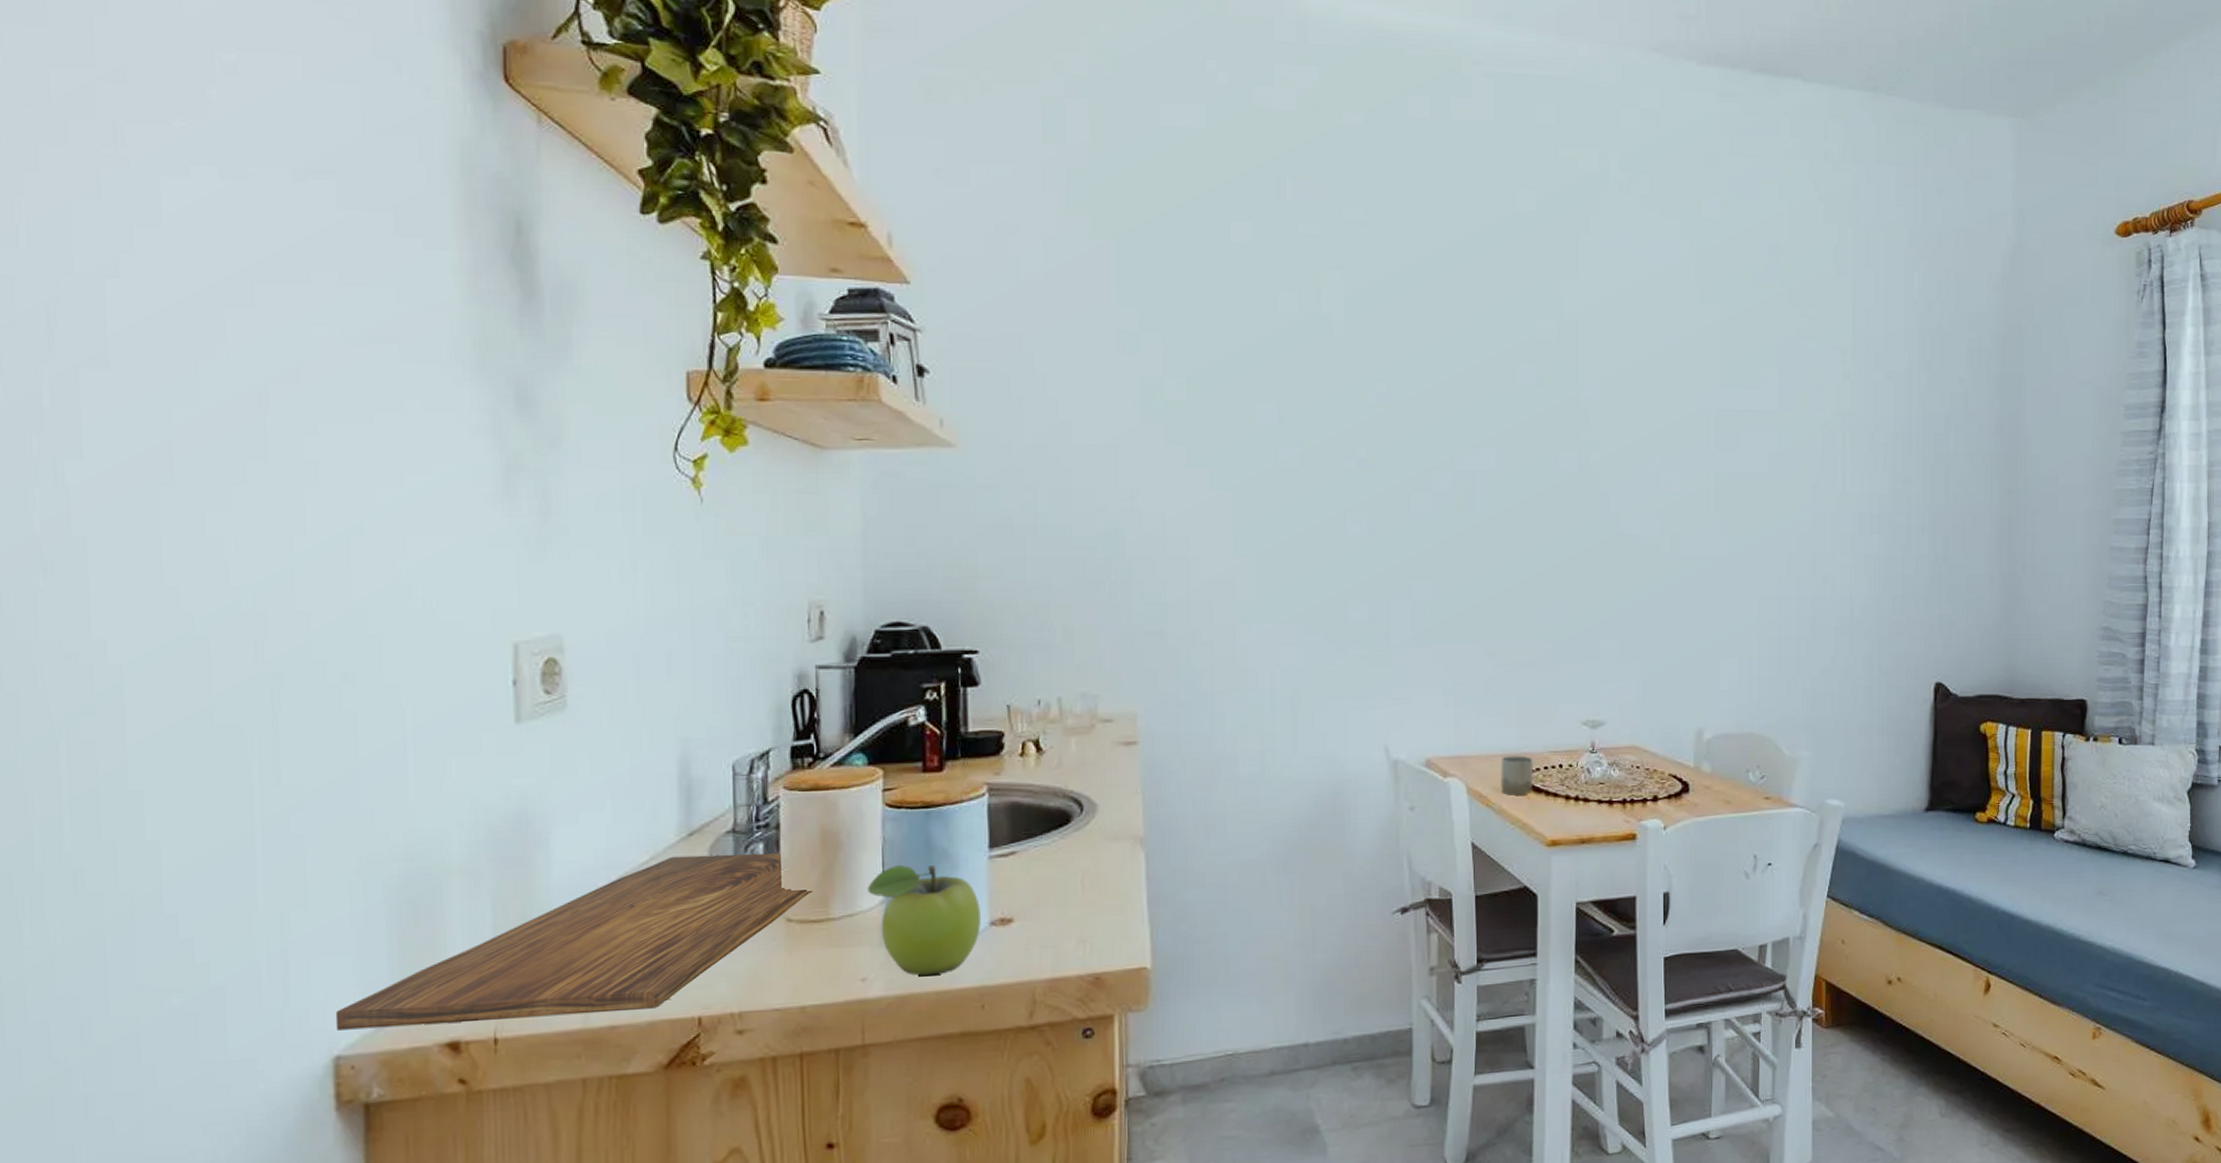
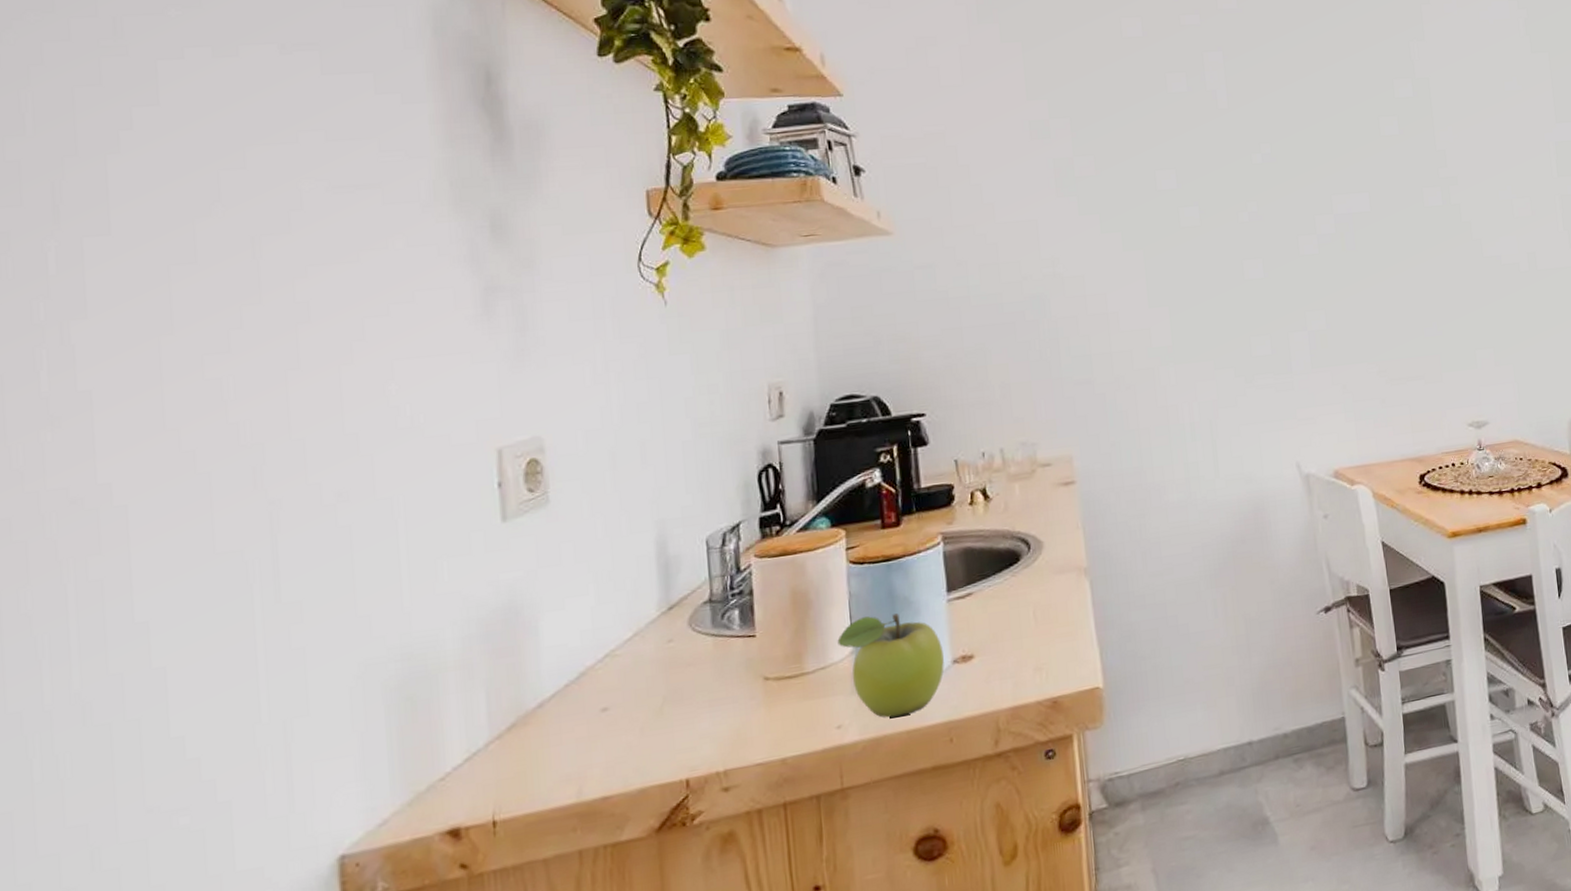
cutting board: present [335,853,812,1031] -> none [339,617,786,831]
cup: present [1501,755,1533,795] -> none [1400,459,1431,495]

